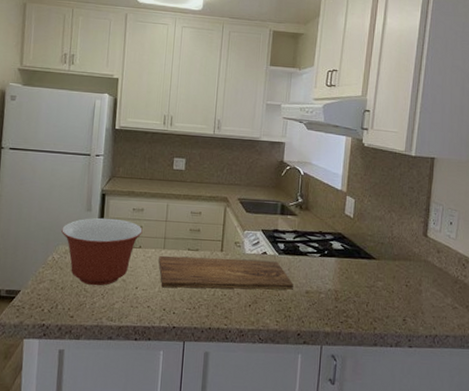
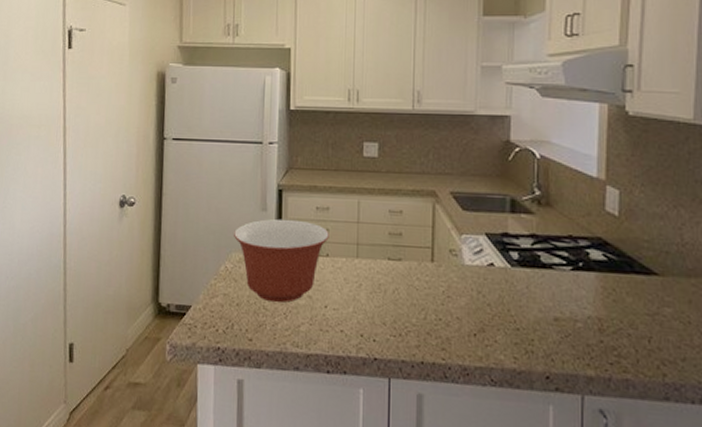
cutting board: present [158,255,293,290] -> none [351,266,535,315]

